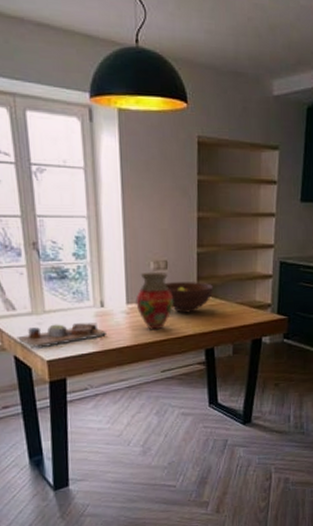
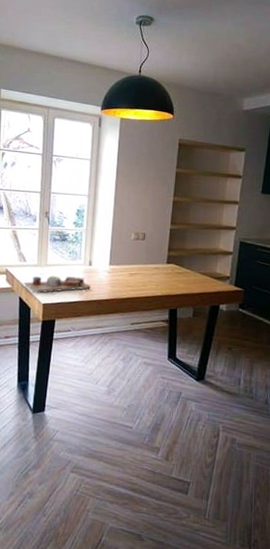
vase: present [135,271,174,330] -> none [116,241,148,289]
fruit bowl: present [165,282,214,313] -> none [142,251,182,278]

